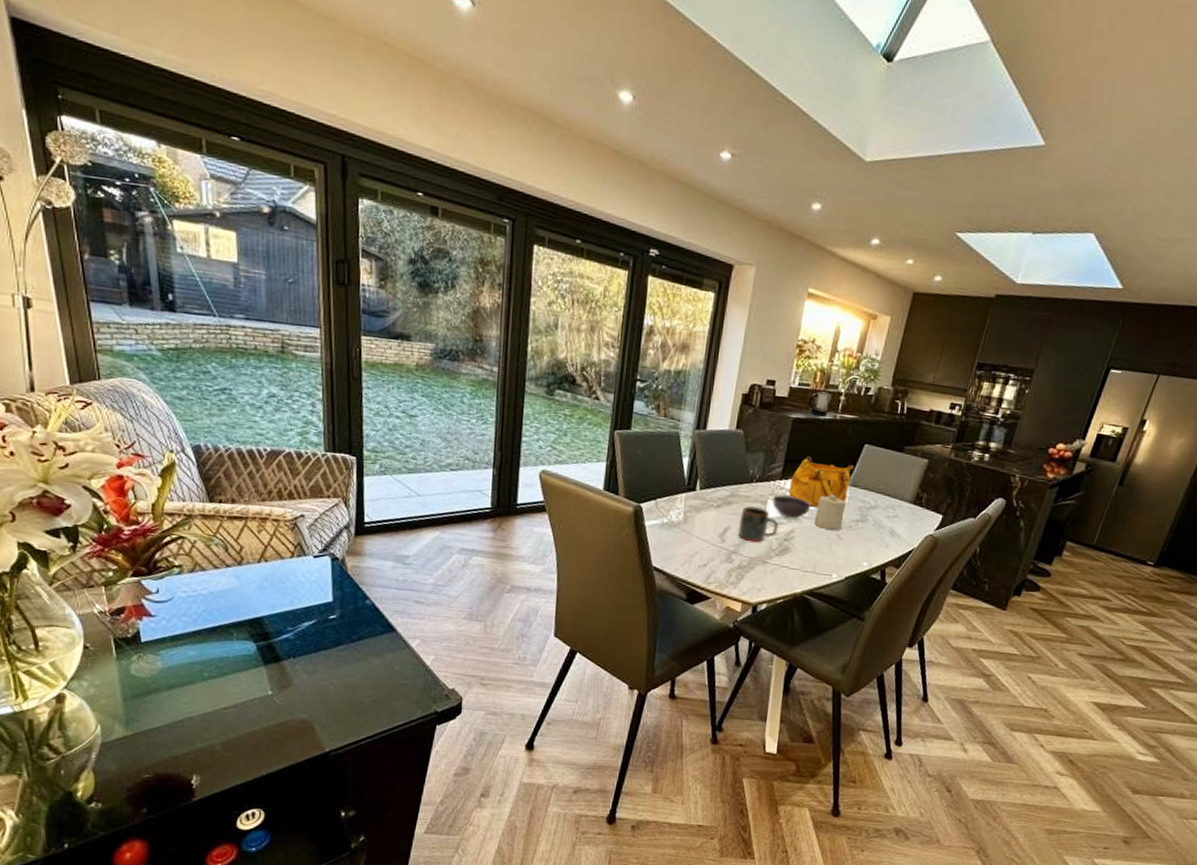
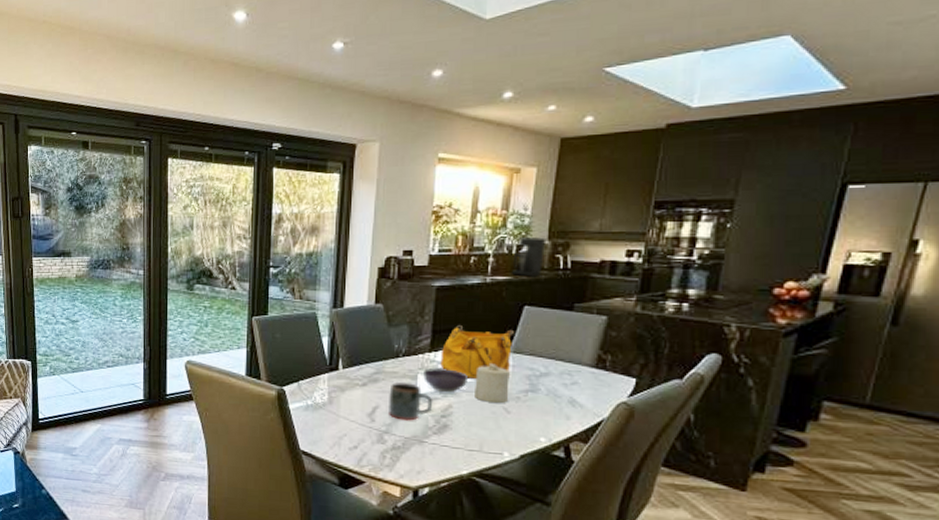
kettle: present [808,391,832,417] -> none [451,255,478,281]
coffee maker: none [858,381,890,419] -> present [512,236,547,277]

